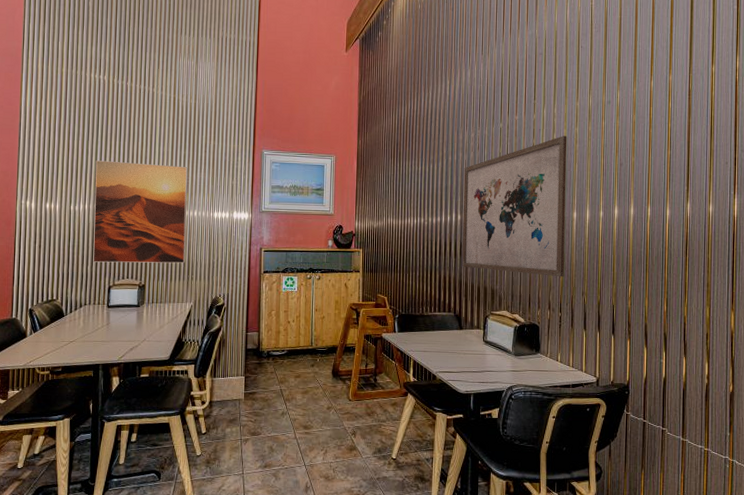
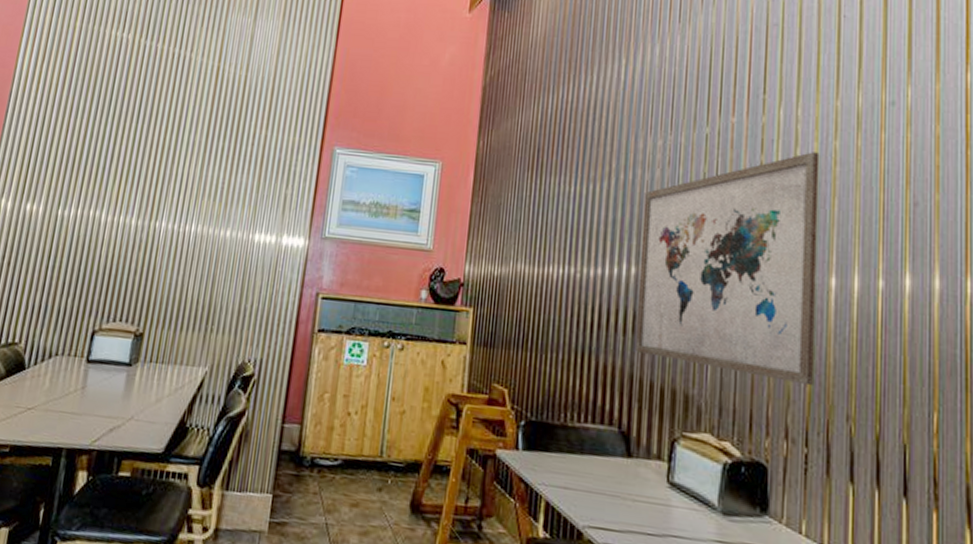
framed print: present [93,160,188,264] -> none [76,148,225,306]

